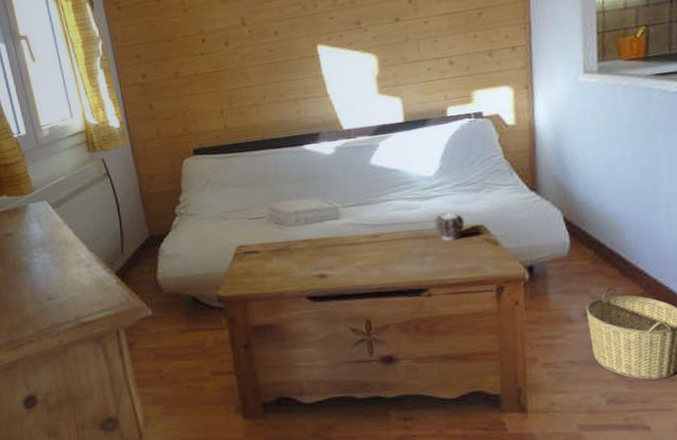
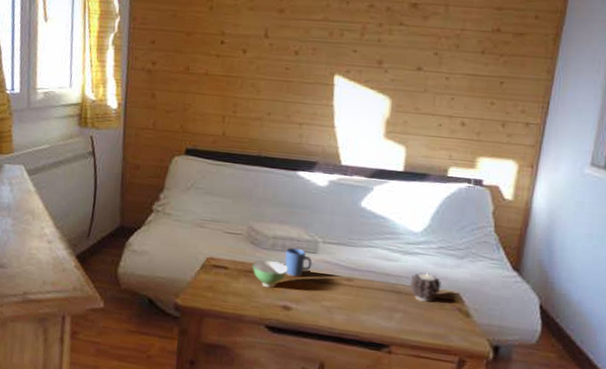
bowl: none [281,235,316,262] -> present [252,260,288,288]
mug: none [309,217,338,246] -> present [285,247,313,277]

